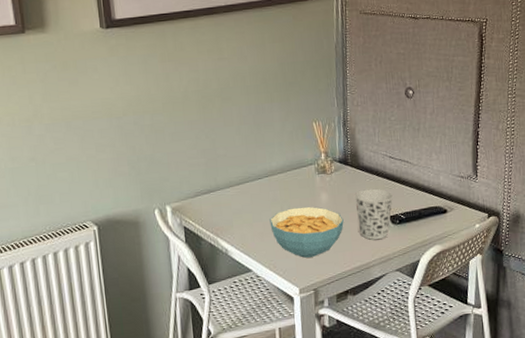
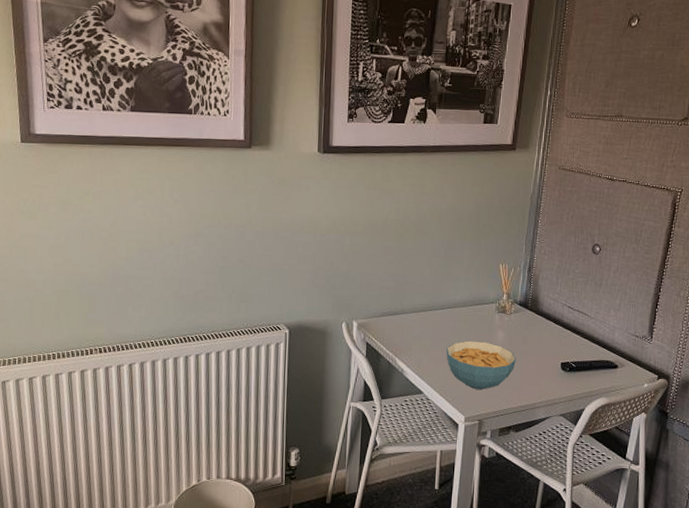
cup: present [354,188,394,240] -> none [530,334,568,384]

